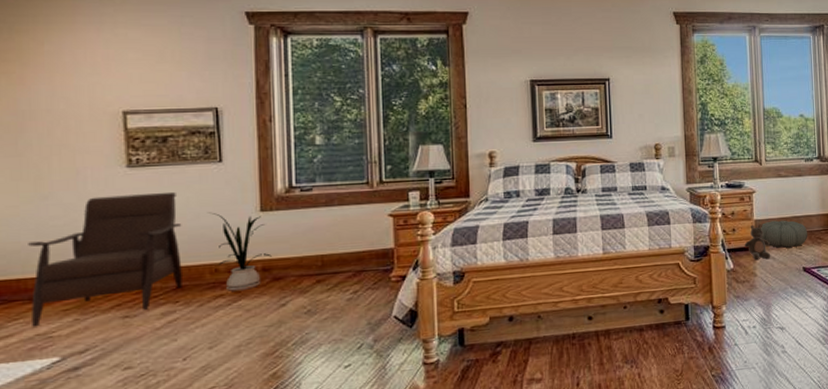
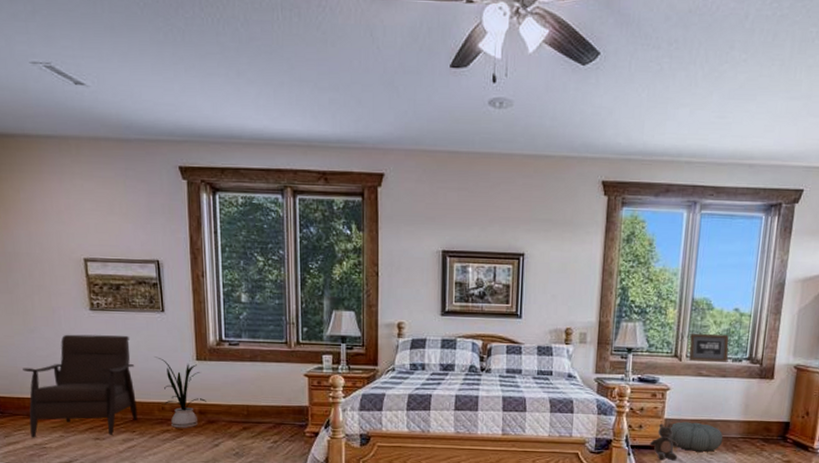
picture frame: none [766,137,802,164] -> present [688,333,730,362]

